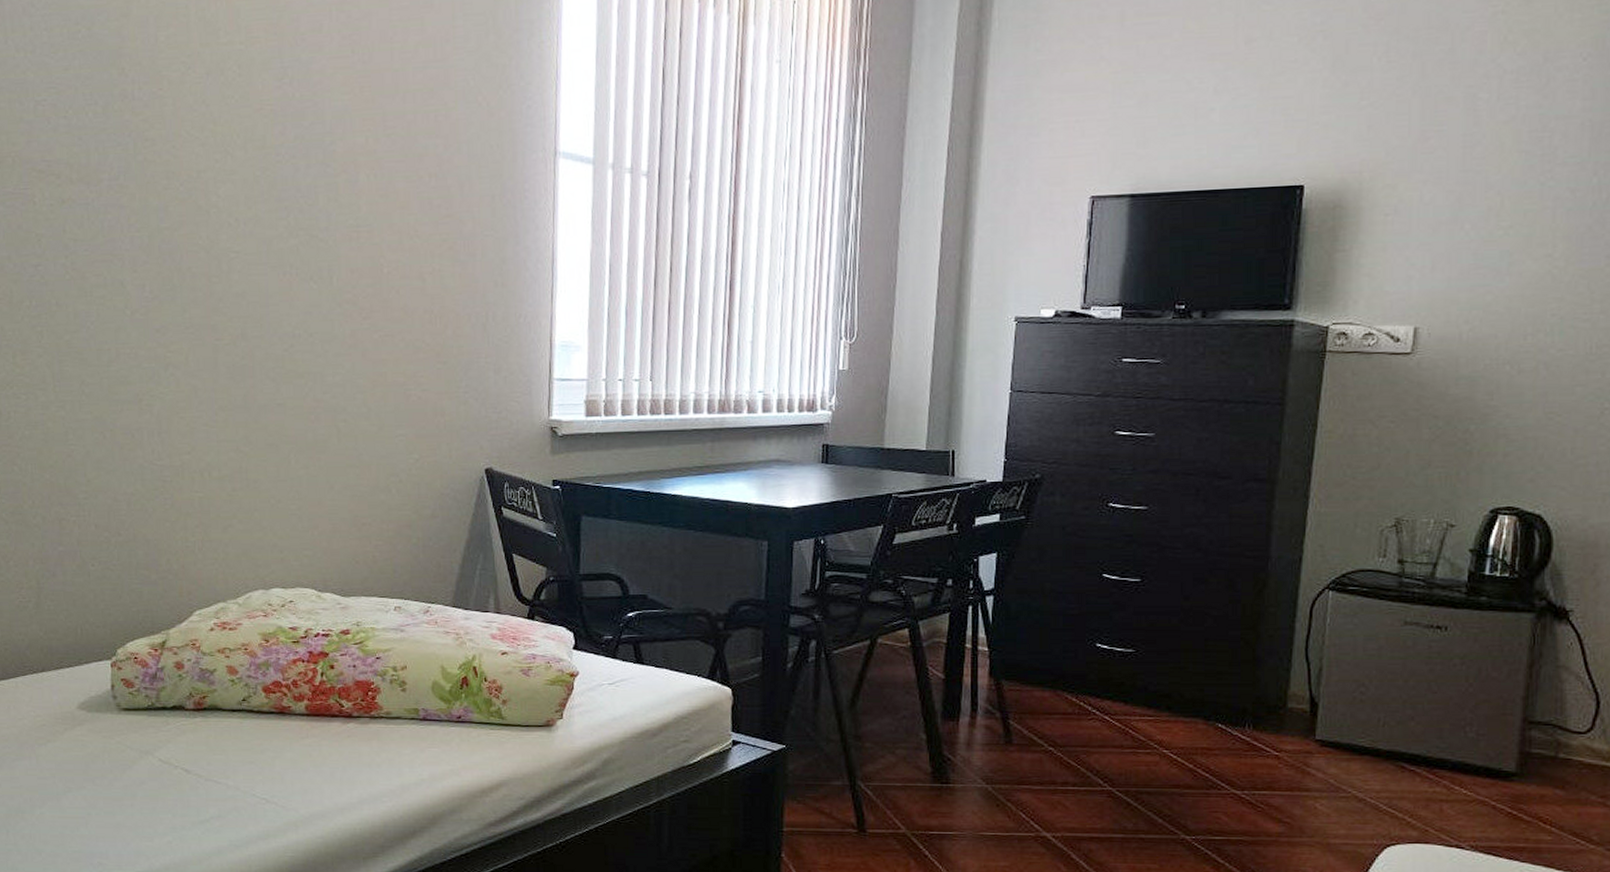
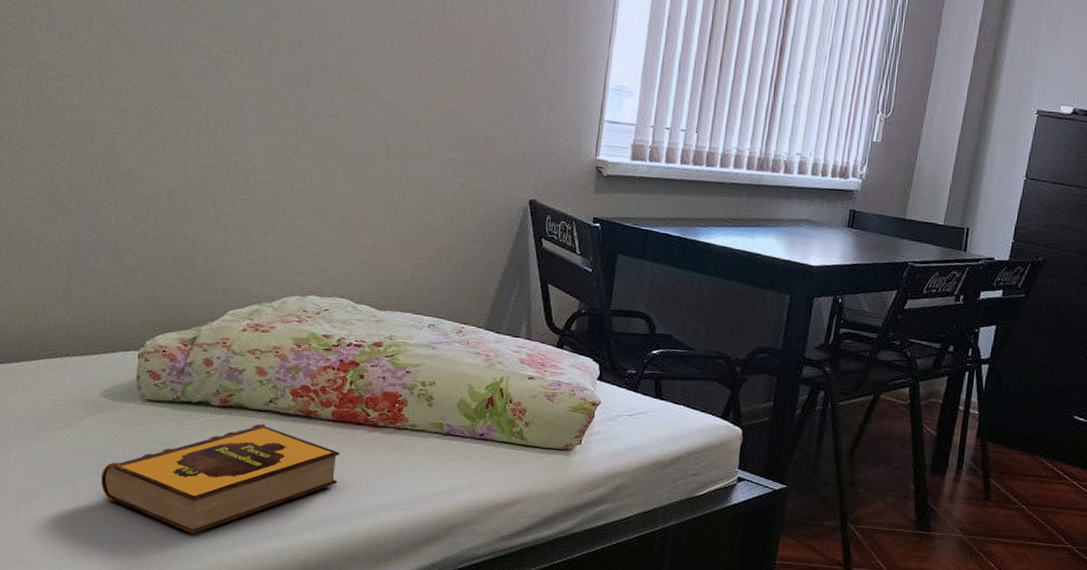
hardback book: none [84,723,318,842] -> present [100,423,340,534]

